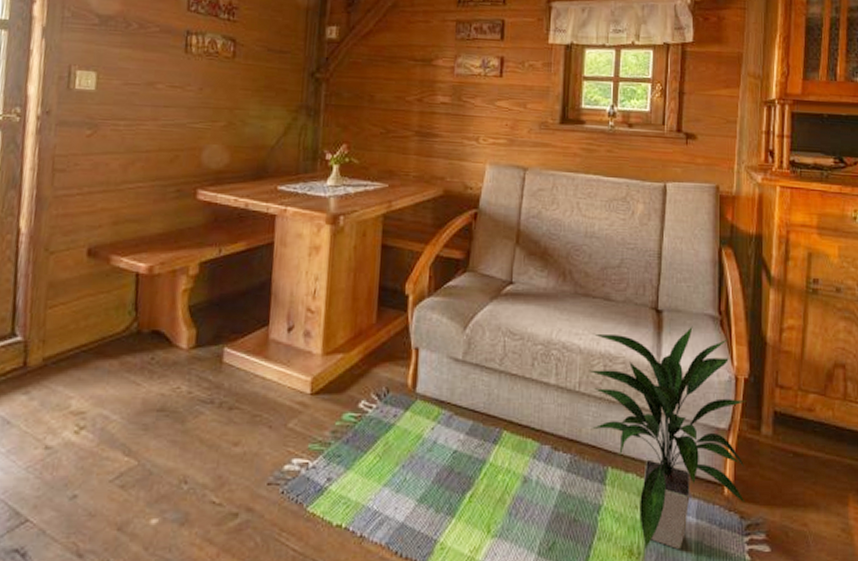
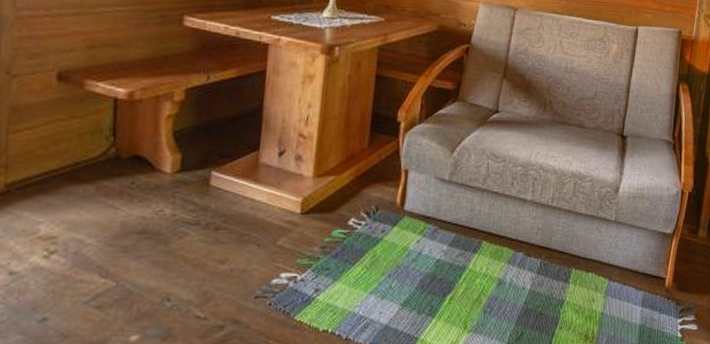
indoor plant: present [589,325,747,549] -> none [559,149,689,333]

